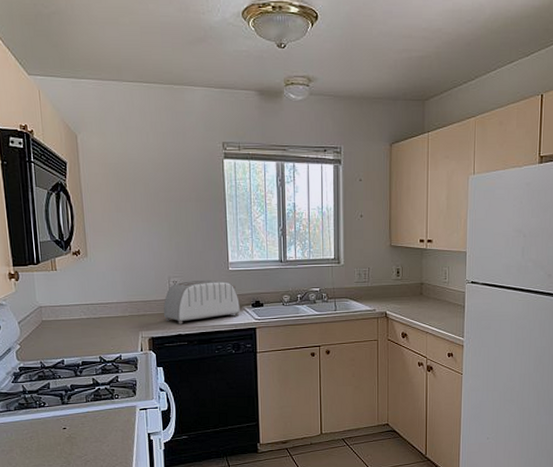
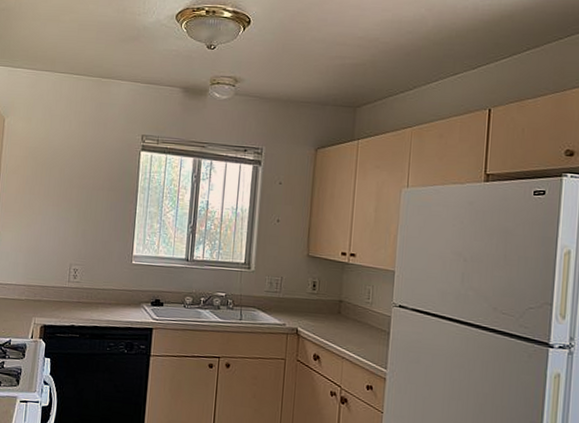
toaster: present [163,279,240,324] -> none [60,270,139,315]

